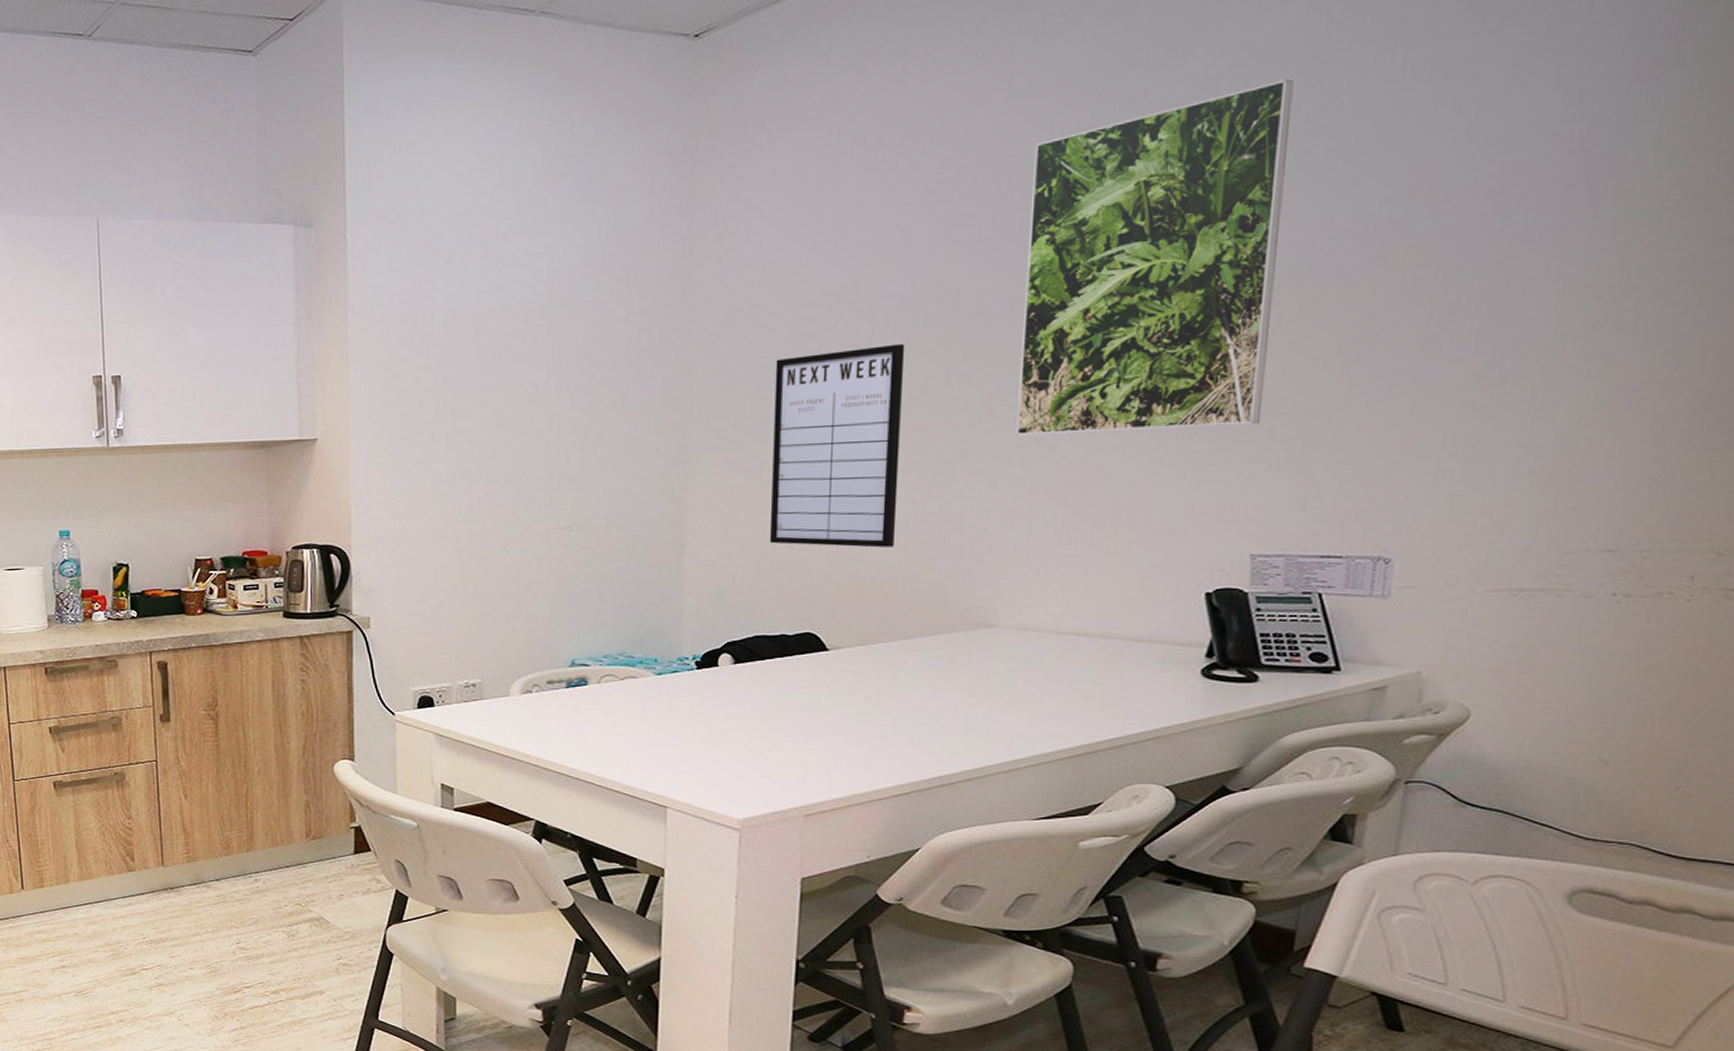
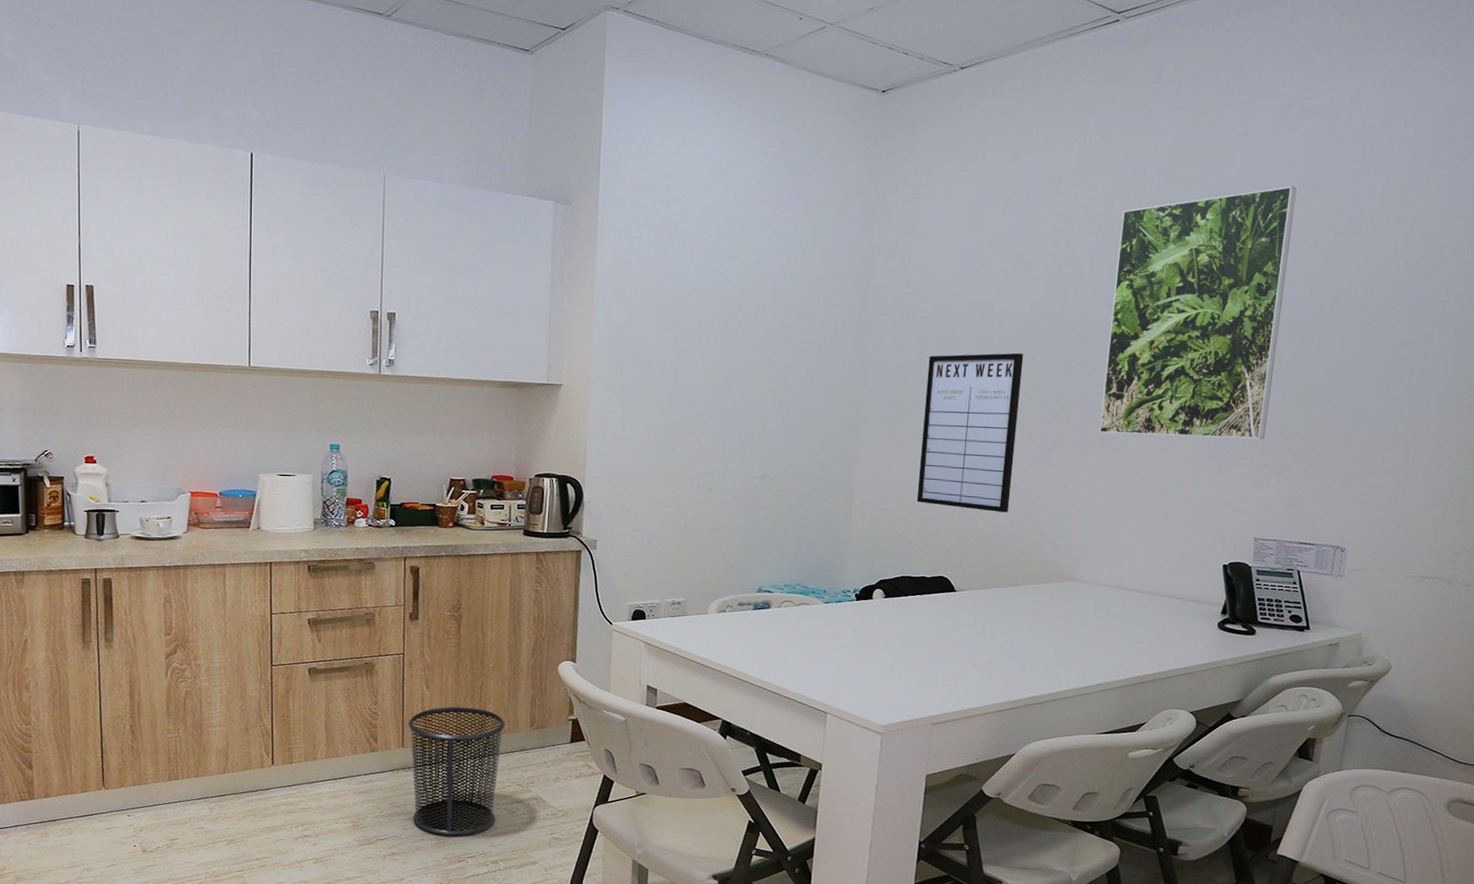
waste bin: none [167,818,277,963] -> present [408,706,505,836]

